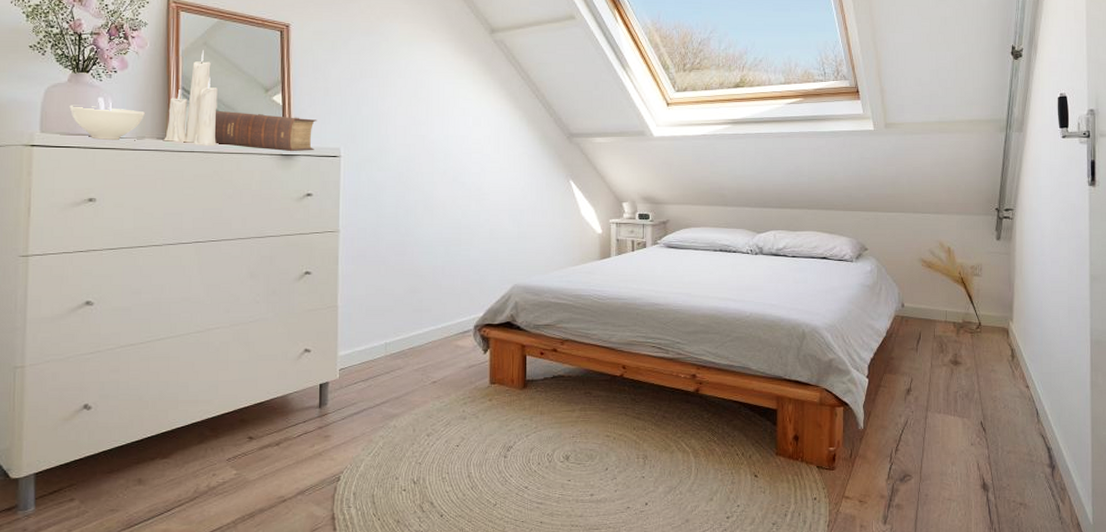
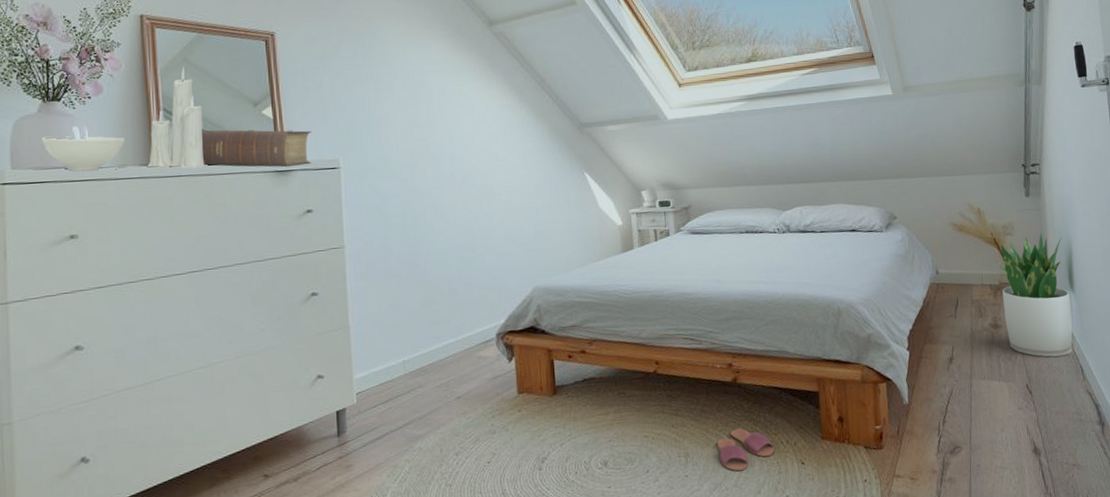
slippers: none [675,437,730,478] -> present [717,428,775,472]
planter: none [961,277,1032,398] -> present [995,233,1073,358]

